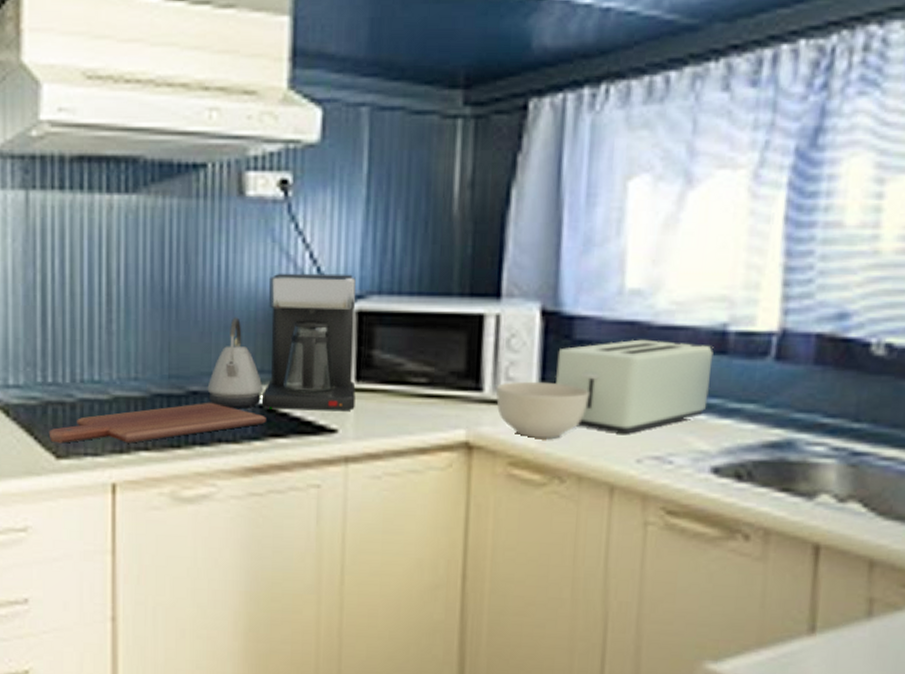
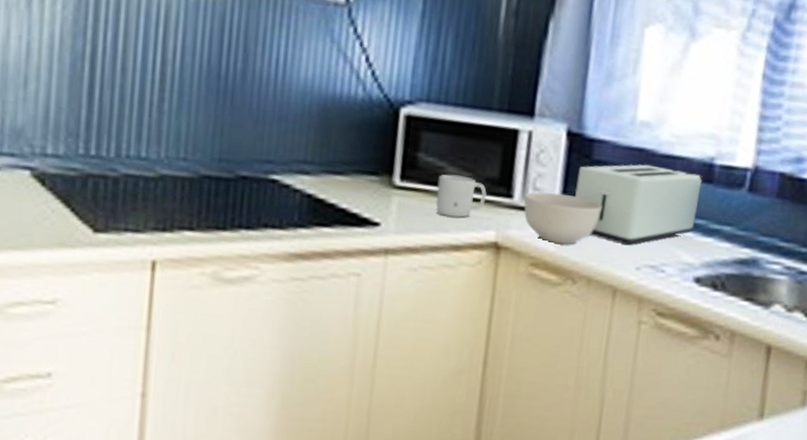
cutting board: present [48,403,266,444] -> none [87,188,313,222]
kettle: present [207,317,263,408] -> none [257,109,312,197]
coffee maker: present [261,273,356,412] -> none [309,72,407,207]
mug: none [396,370,452,417] -> present [436,174,487,218]

